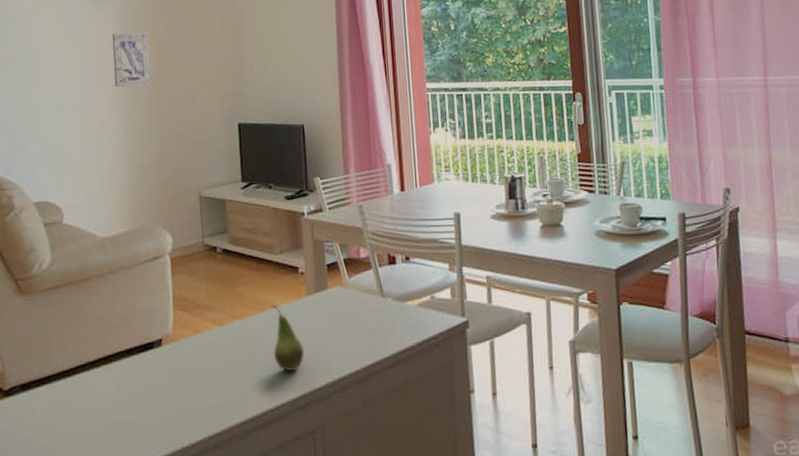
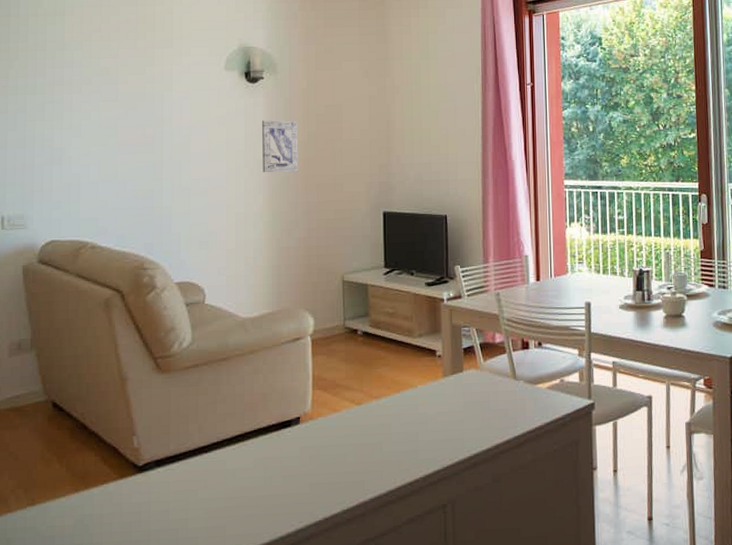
fruit: present [270,305,305,372] -> none [408,386,439,449]

